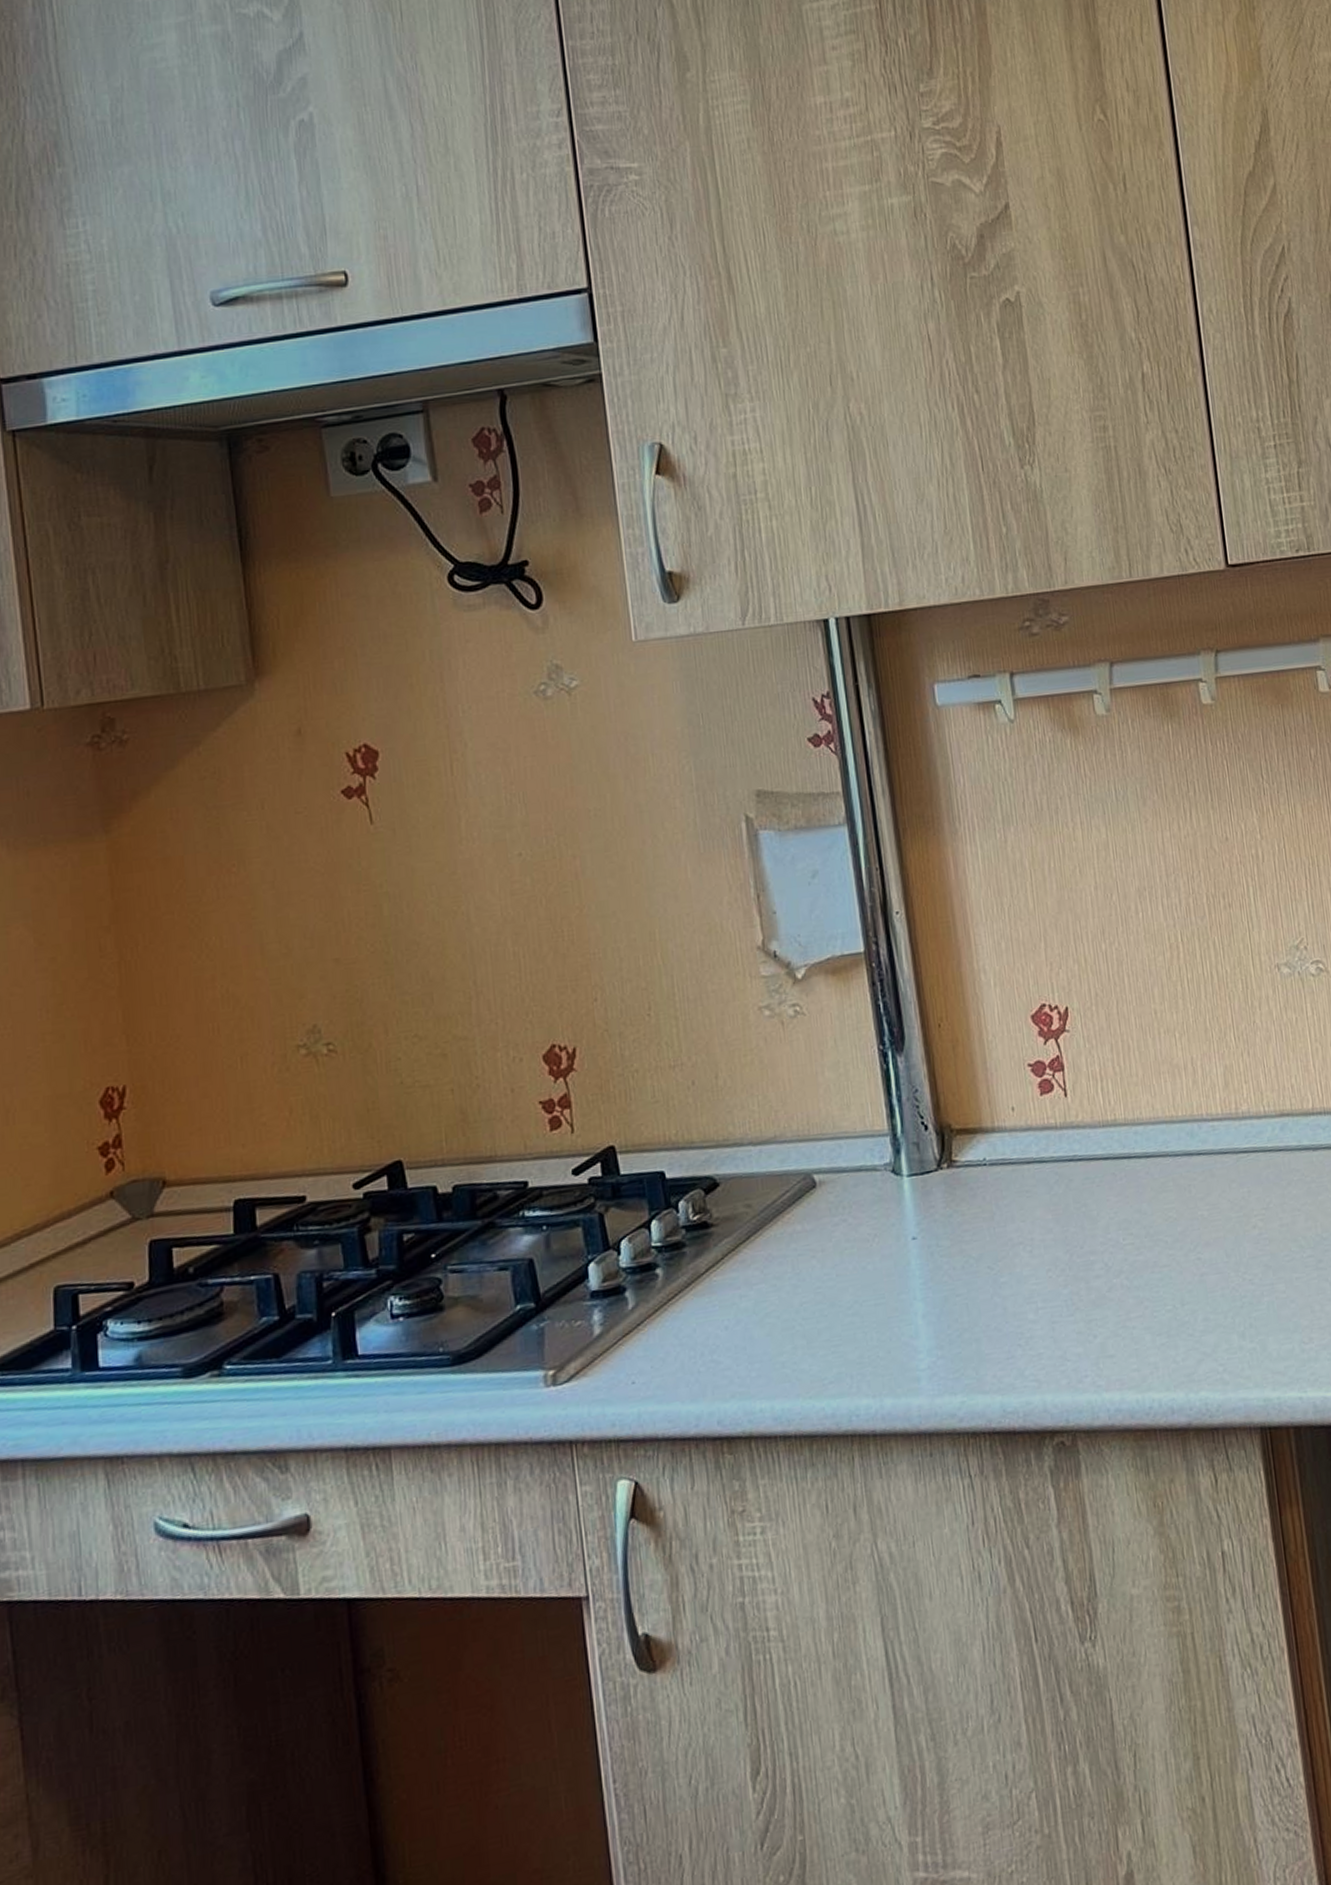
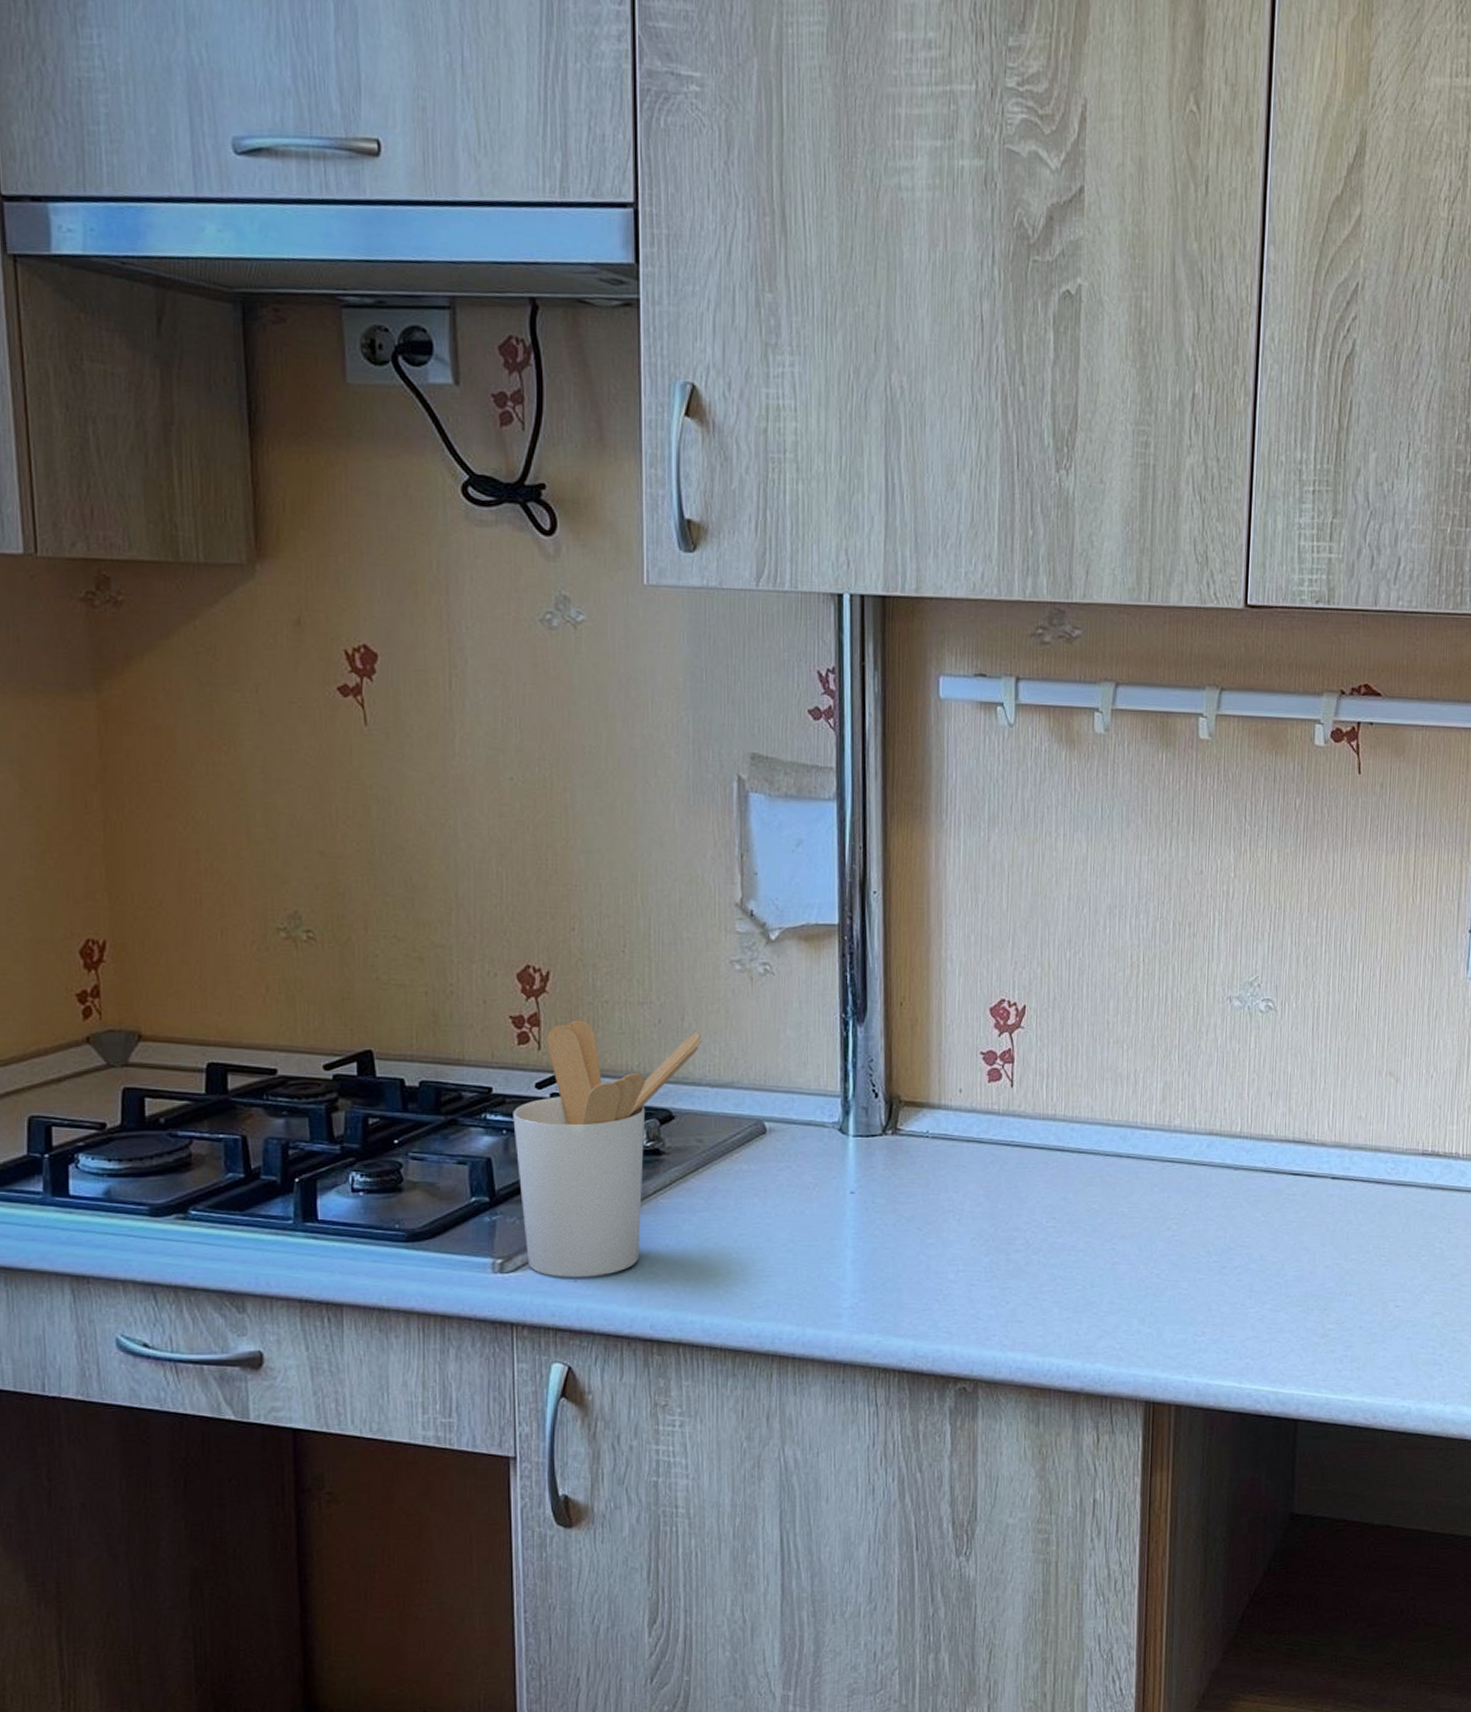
utensil holder: none [551,1089,739,1381] -> present [513,1020,702,1278]

